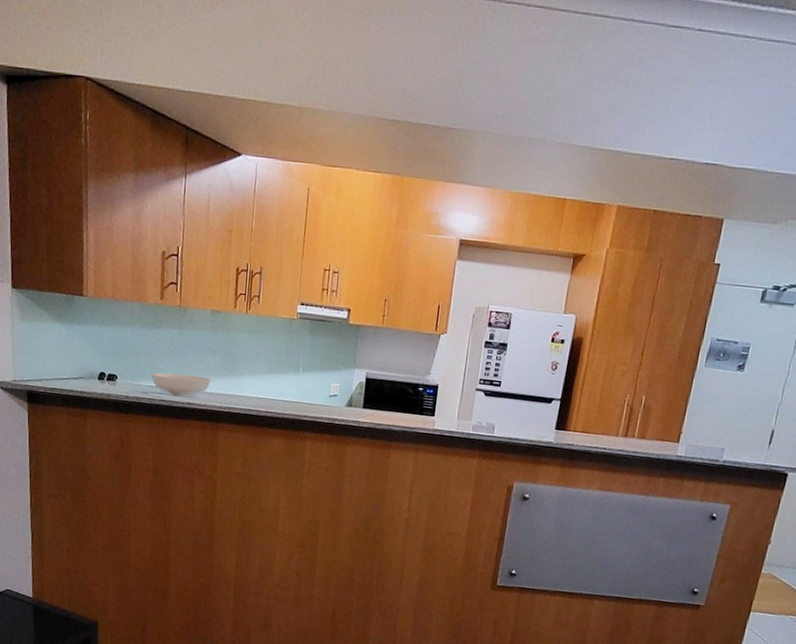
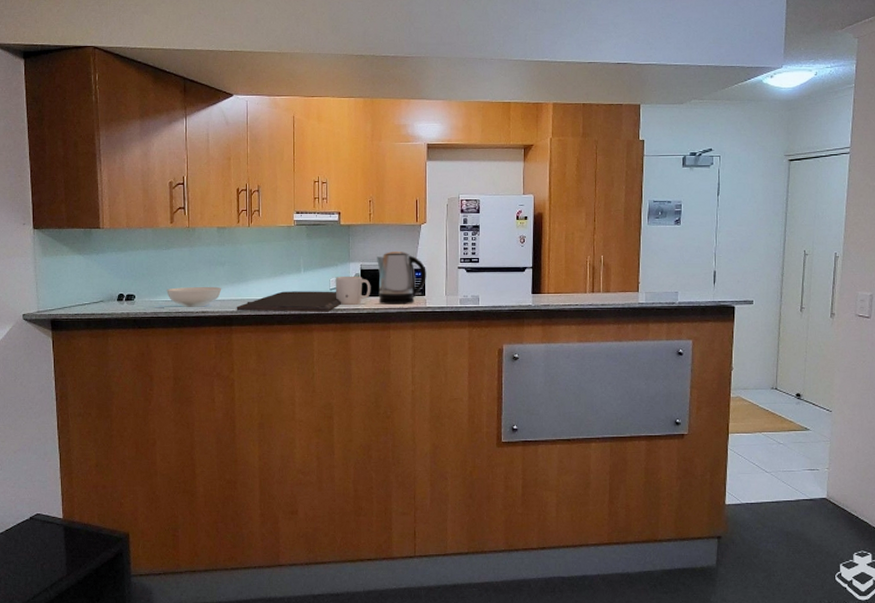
cutting board: none [225,391,341,422] -> present [236,291,342,313]
mug: none [334,382,376,418] -> present [335,275,371,306]
kettle: none [381,361,440,424] -> present [377,252,426,306]

